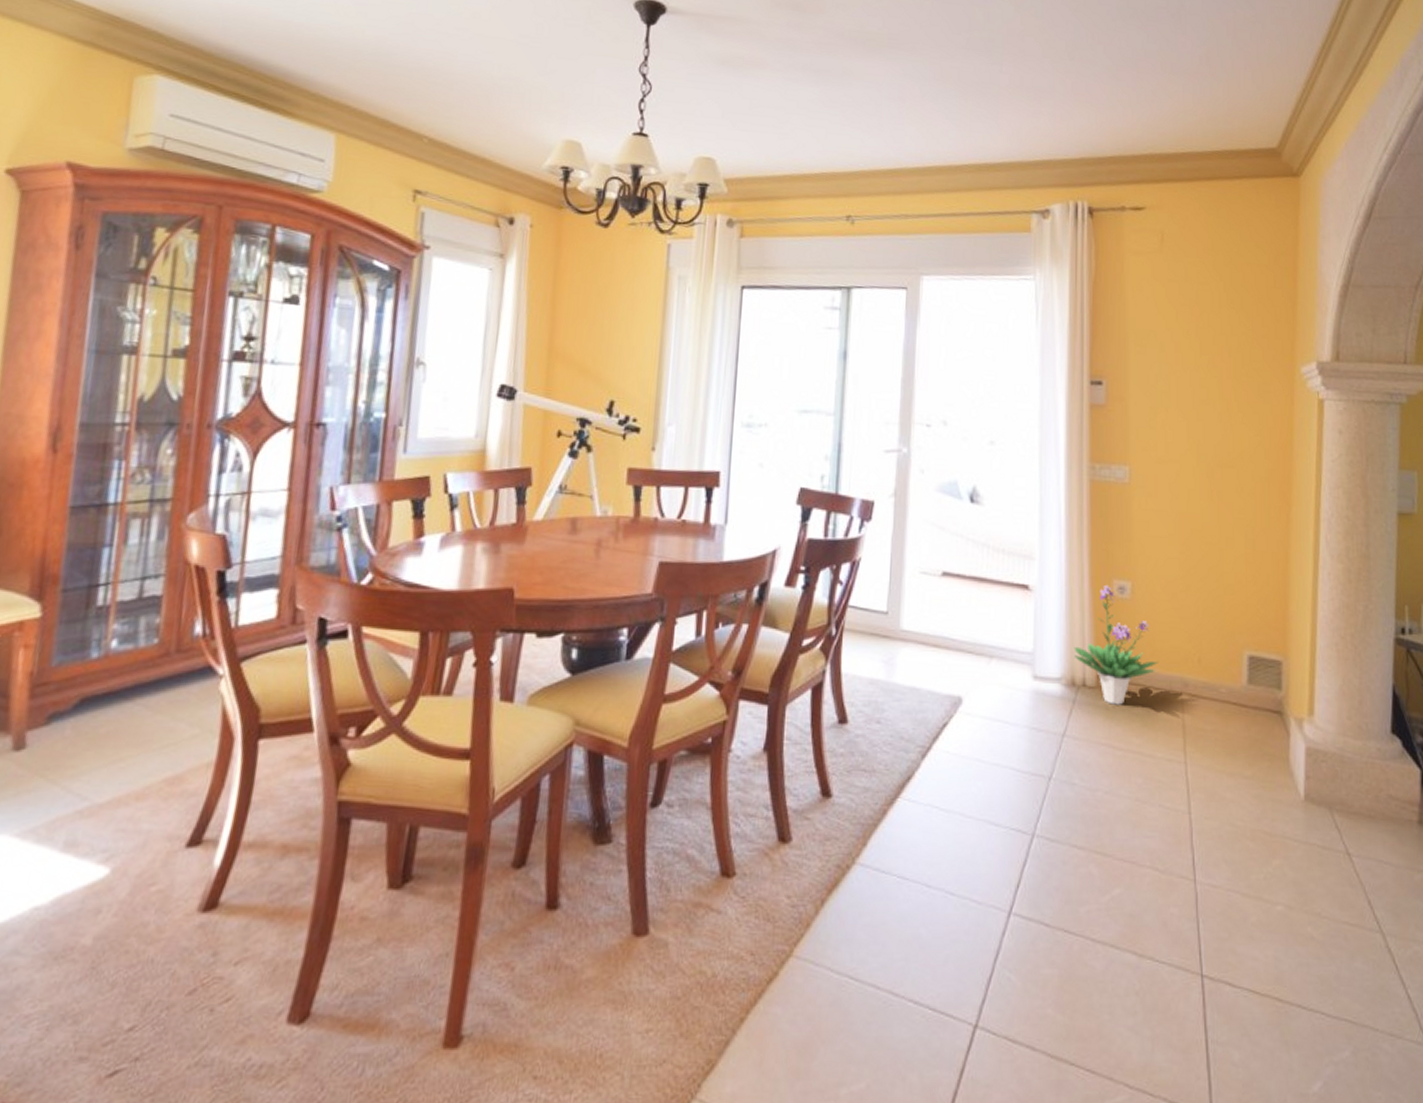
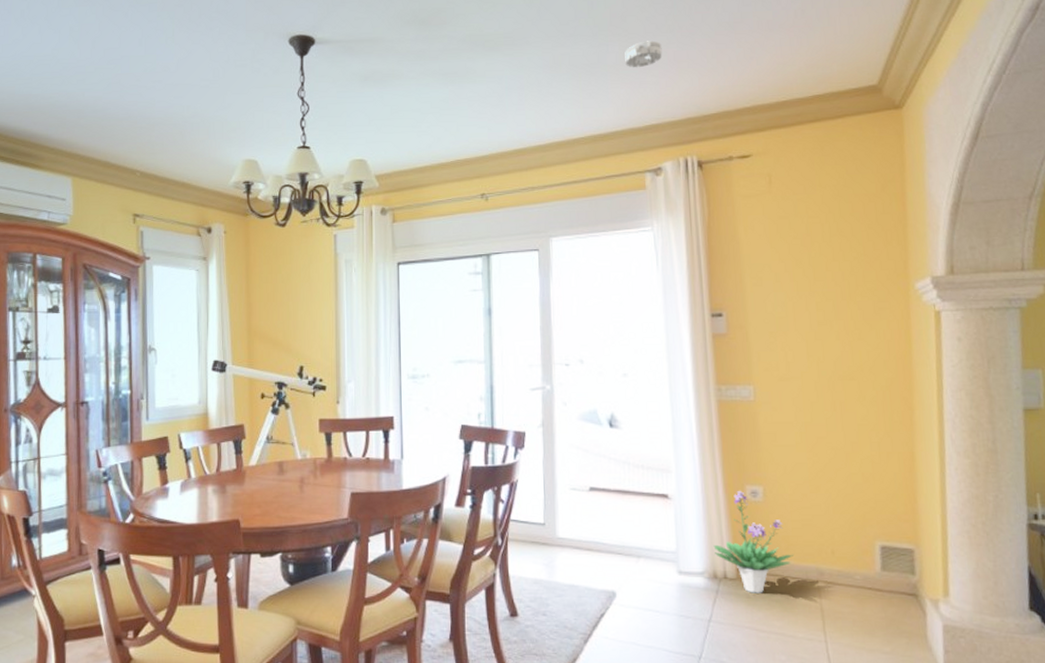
smoke detector: none [1019,65,1060,95] -> present [625,40,662,68]

